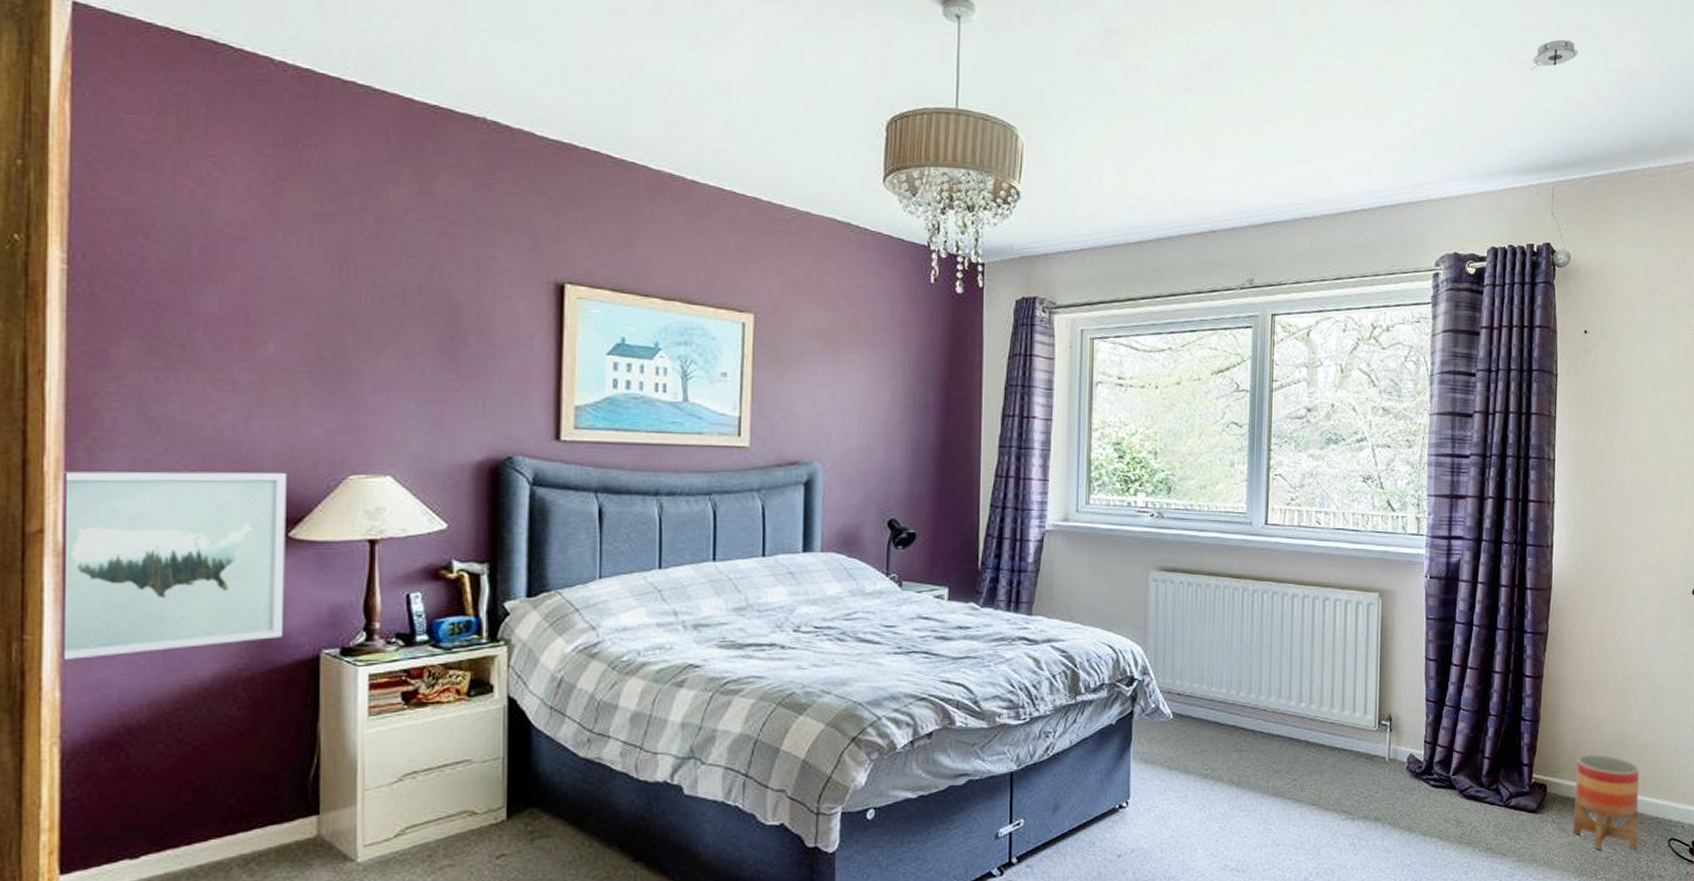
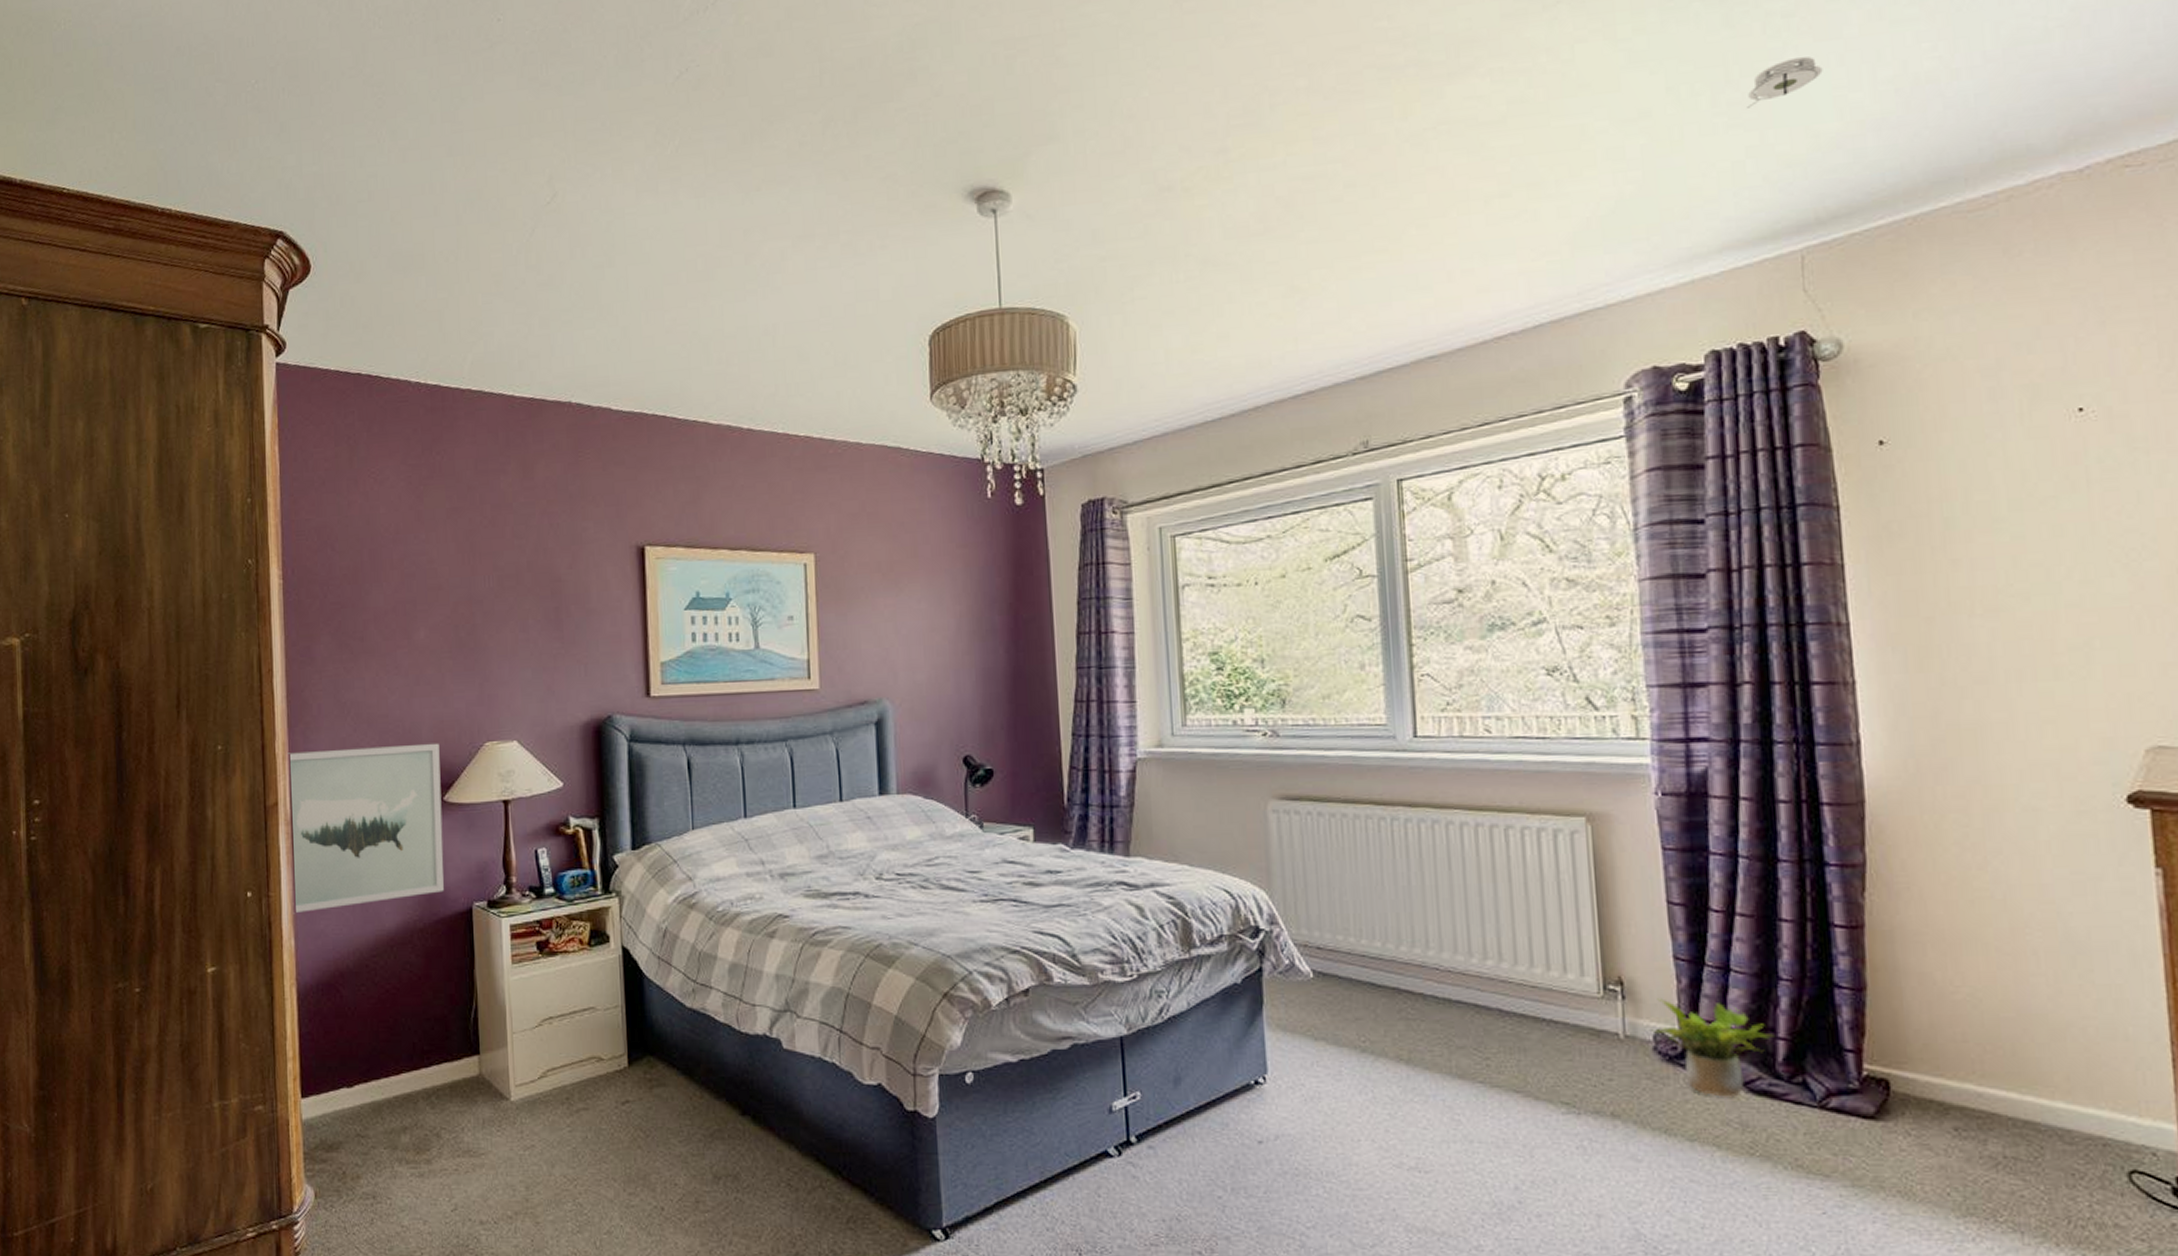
potted plant: none [1407,730,1483,802] -> present [1652,998,1775,1097]
planter: present [1573,754,1640,850] -> none [1938,1039,2070,1184]

